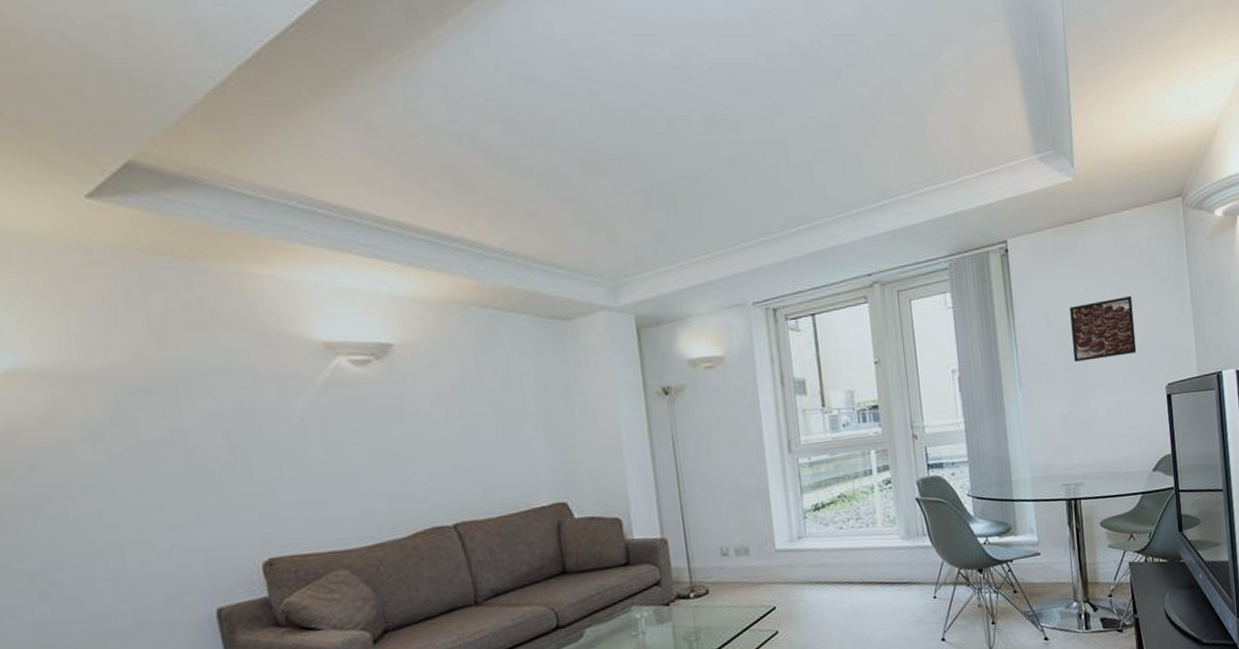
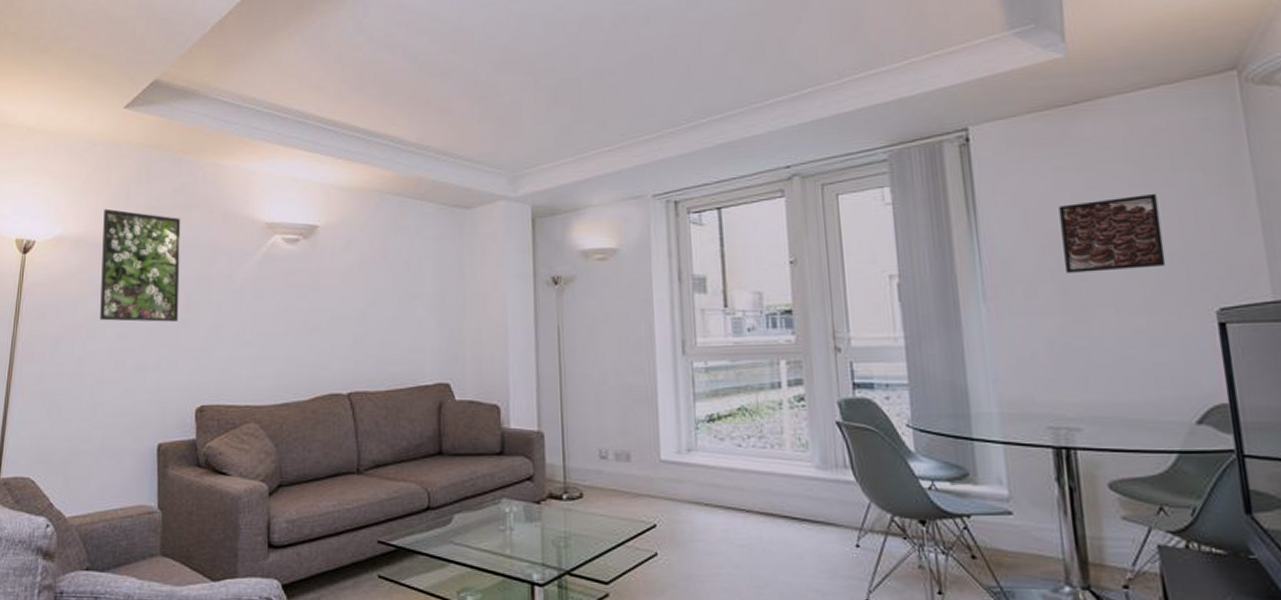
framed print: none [79,331,221,473] -> present [100,208,181,322]

